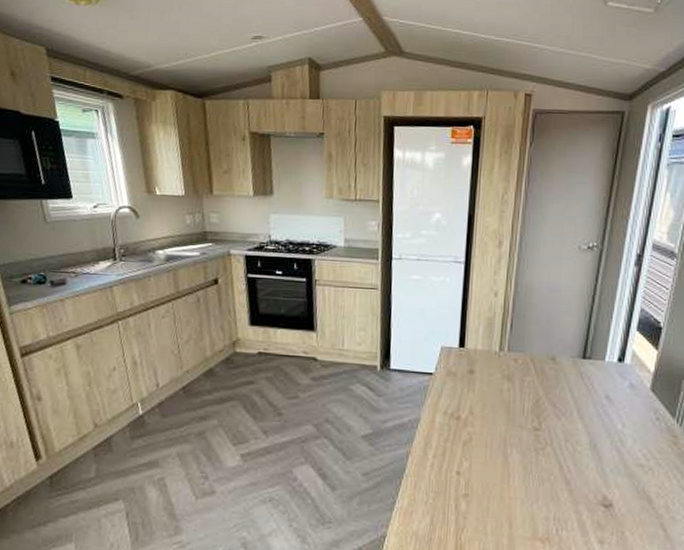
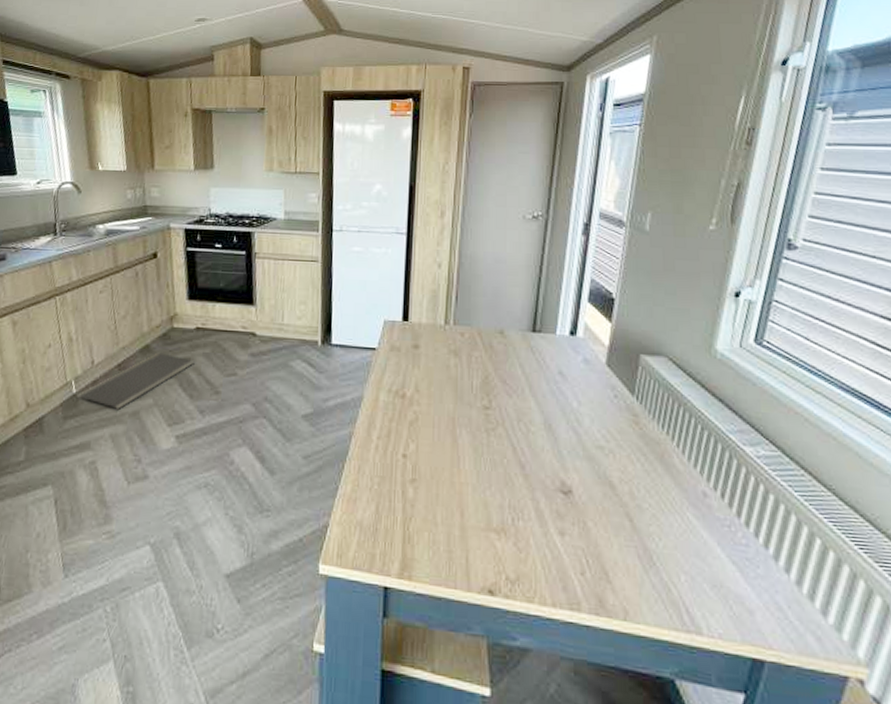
door mat: none [142,376,258,431] -> present [76,352,195,411]

